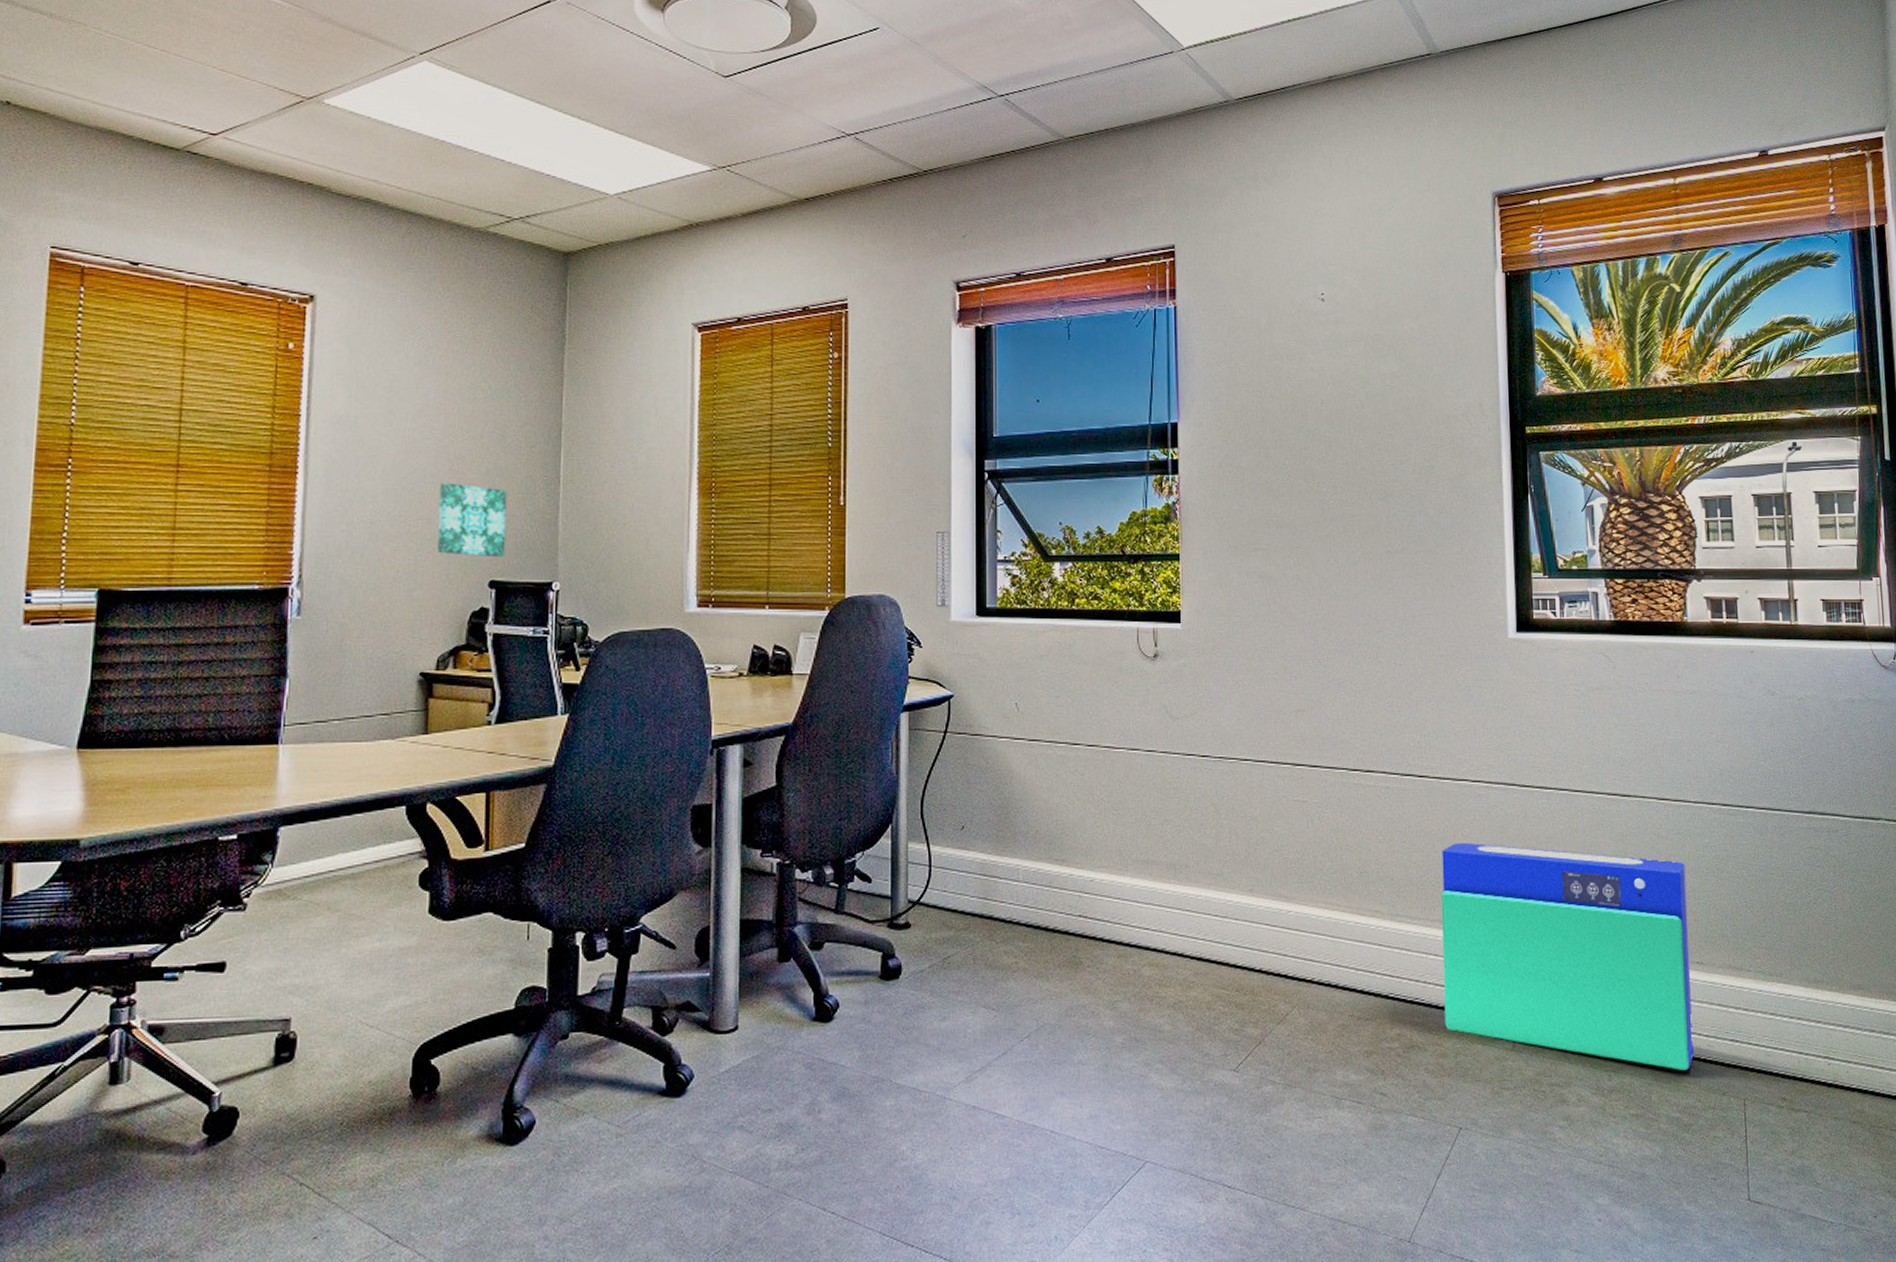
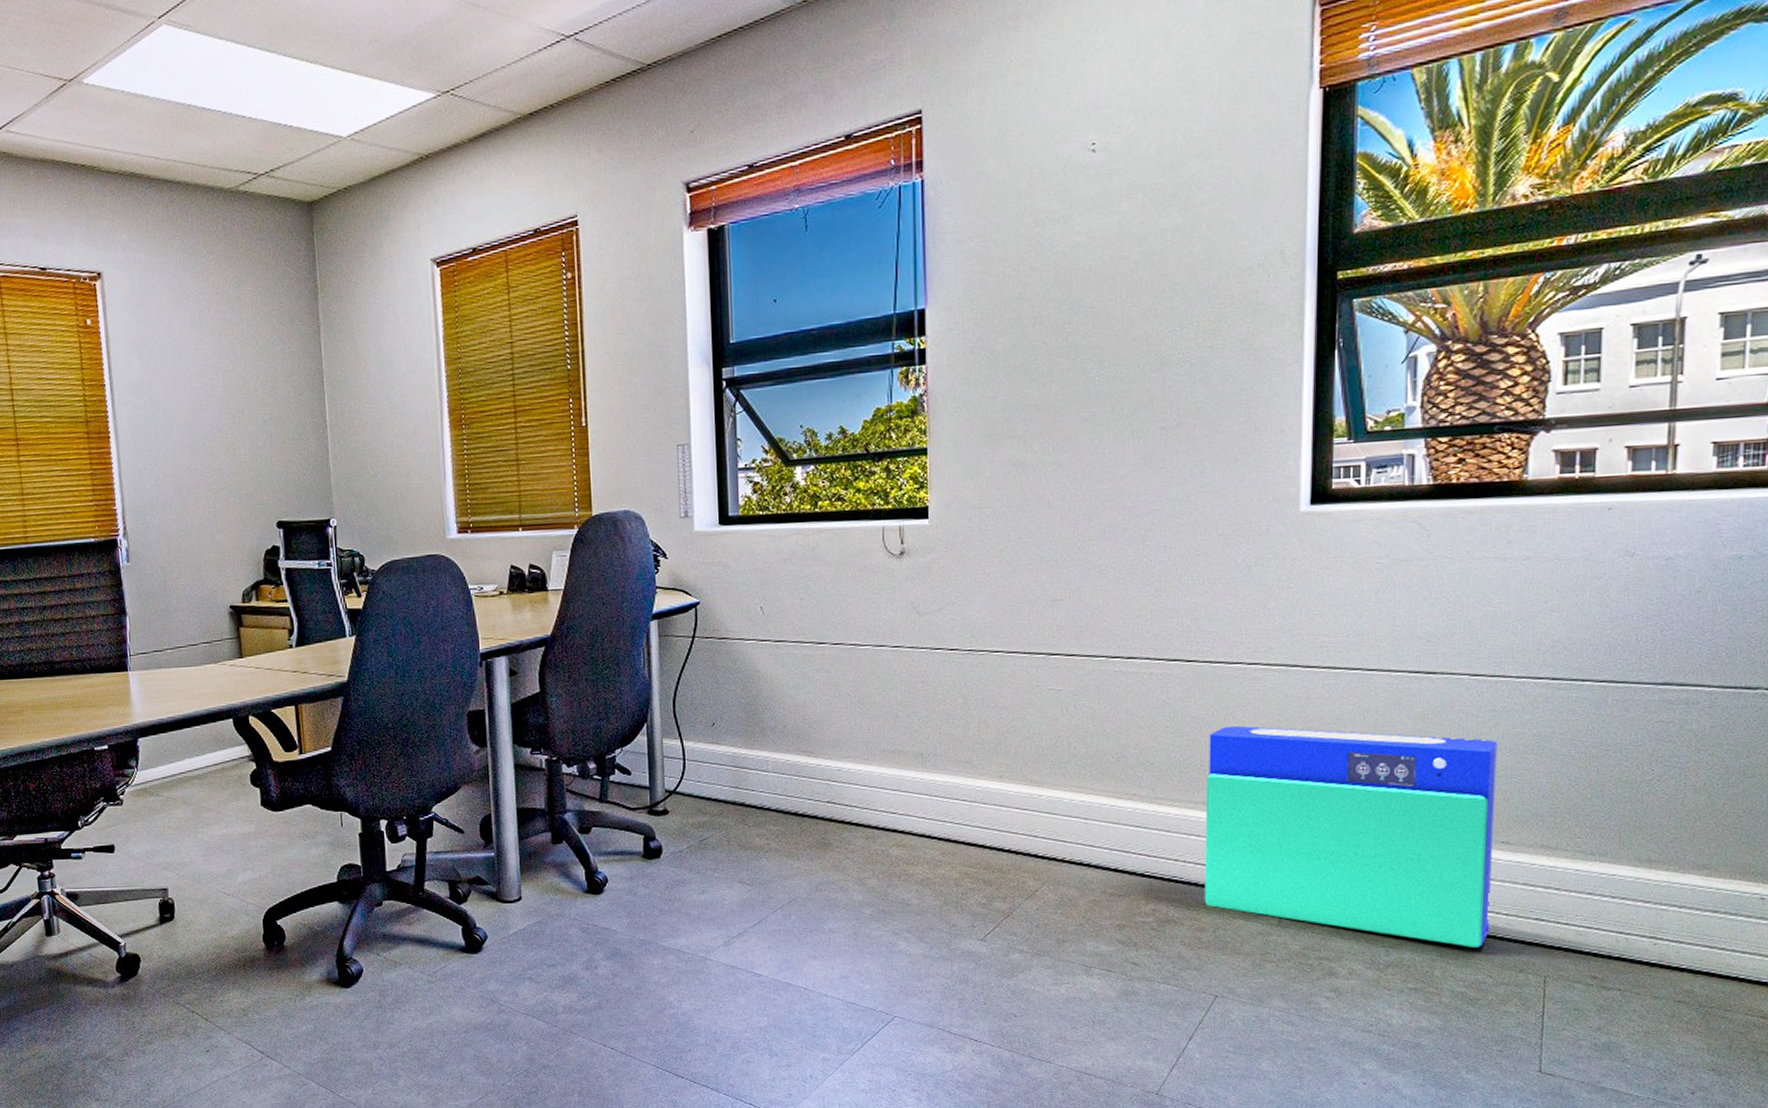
wall art: present [438,482,507,558] -> none [226,435,288,501]

